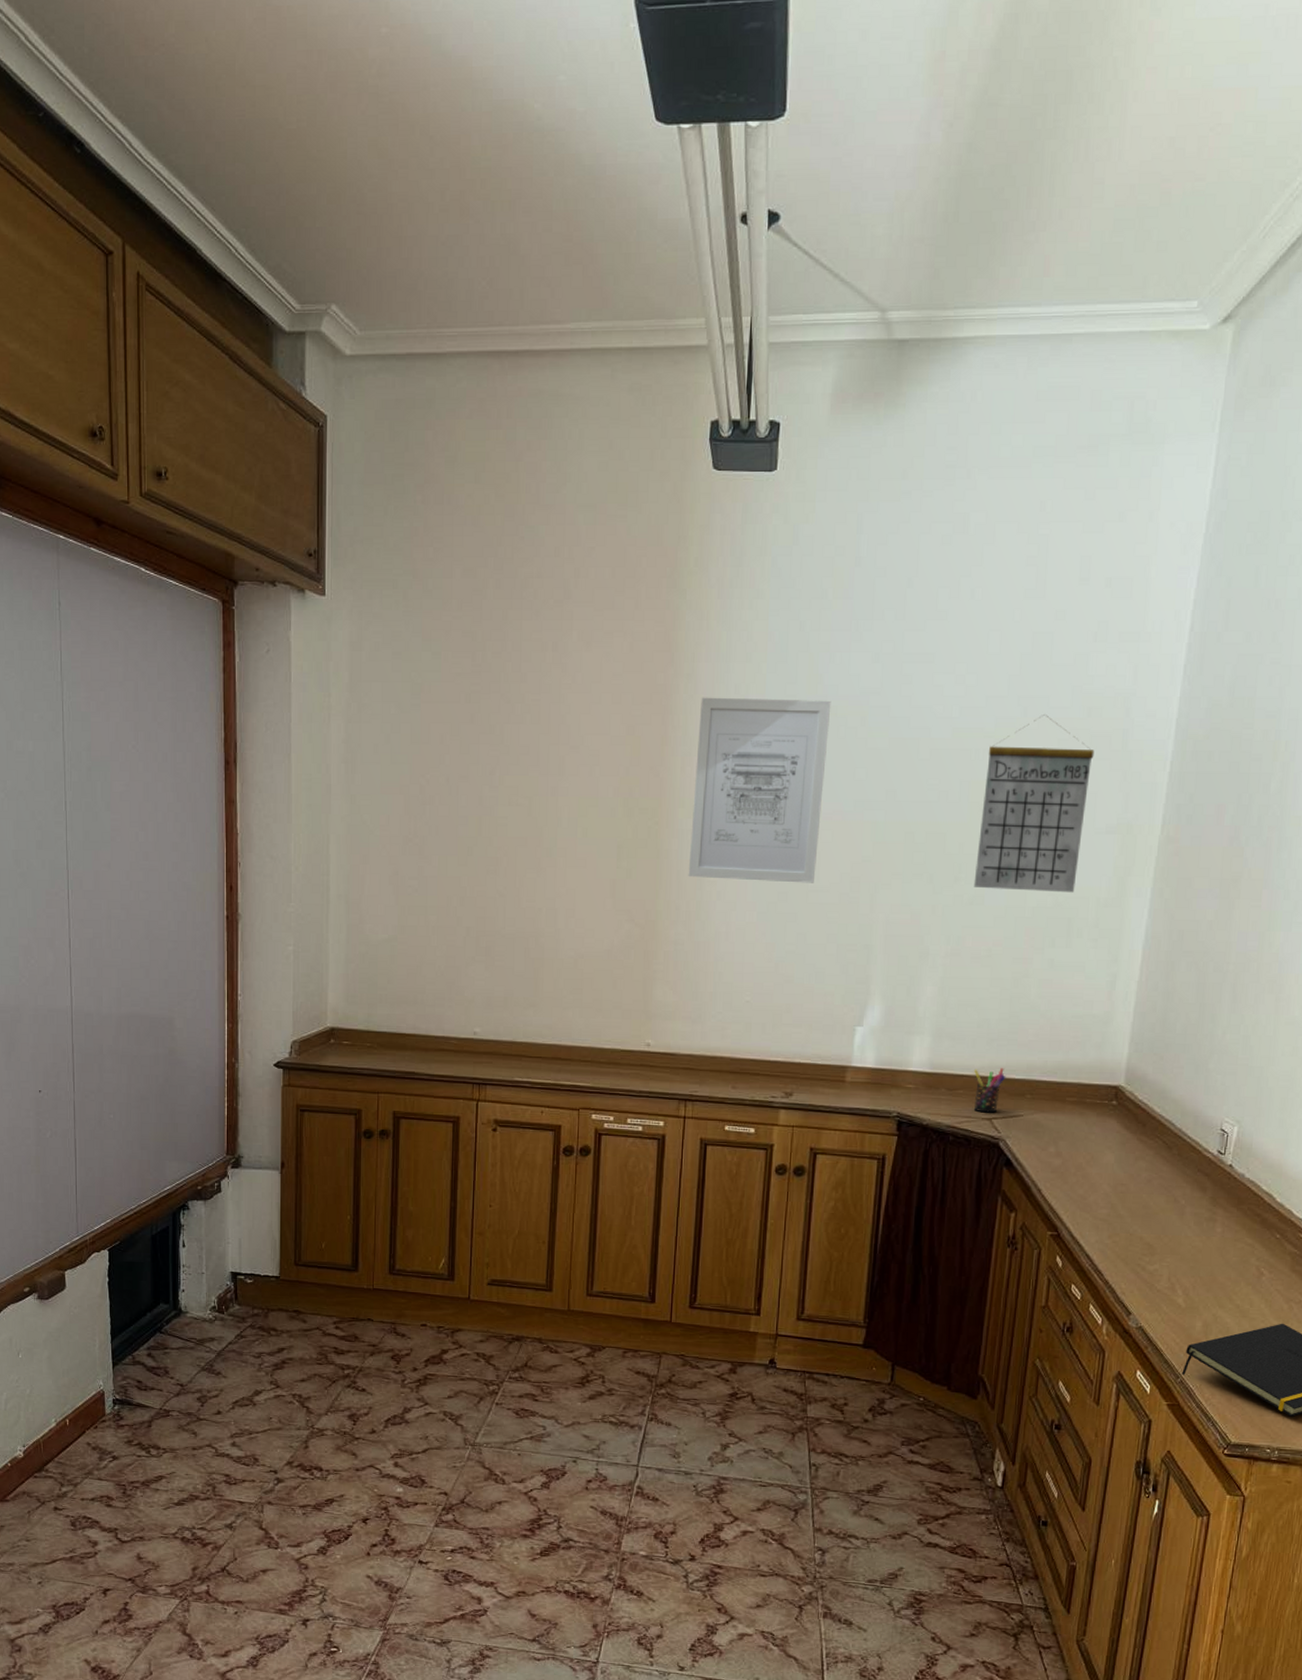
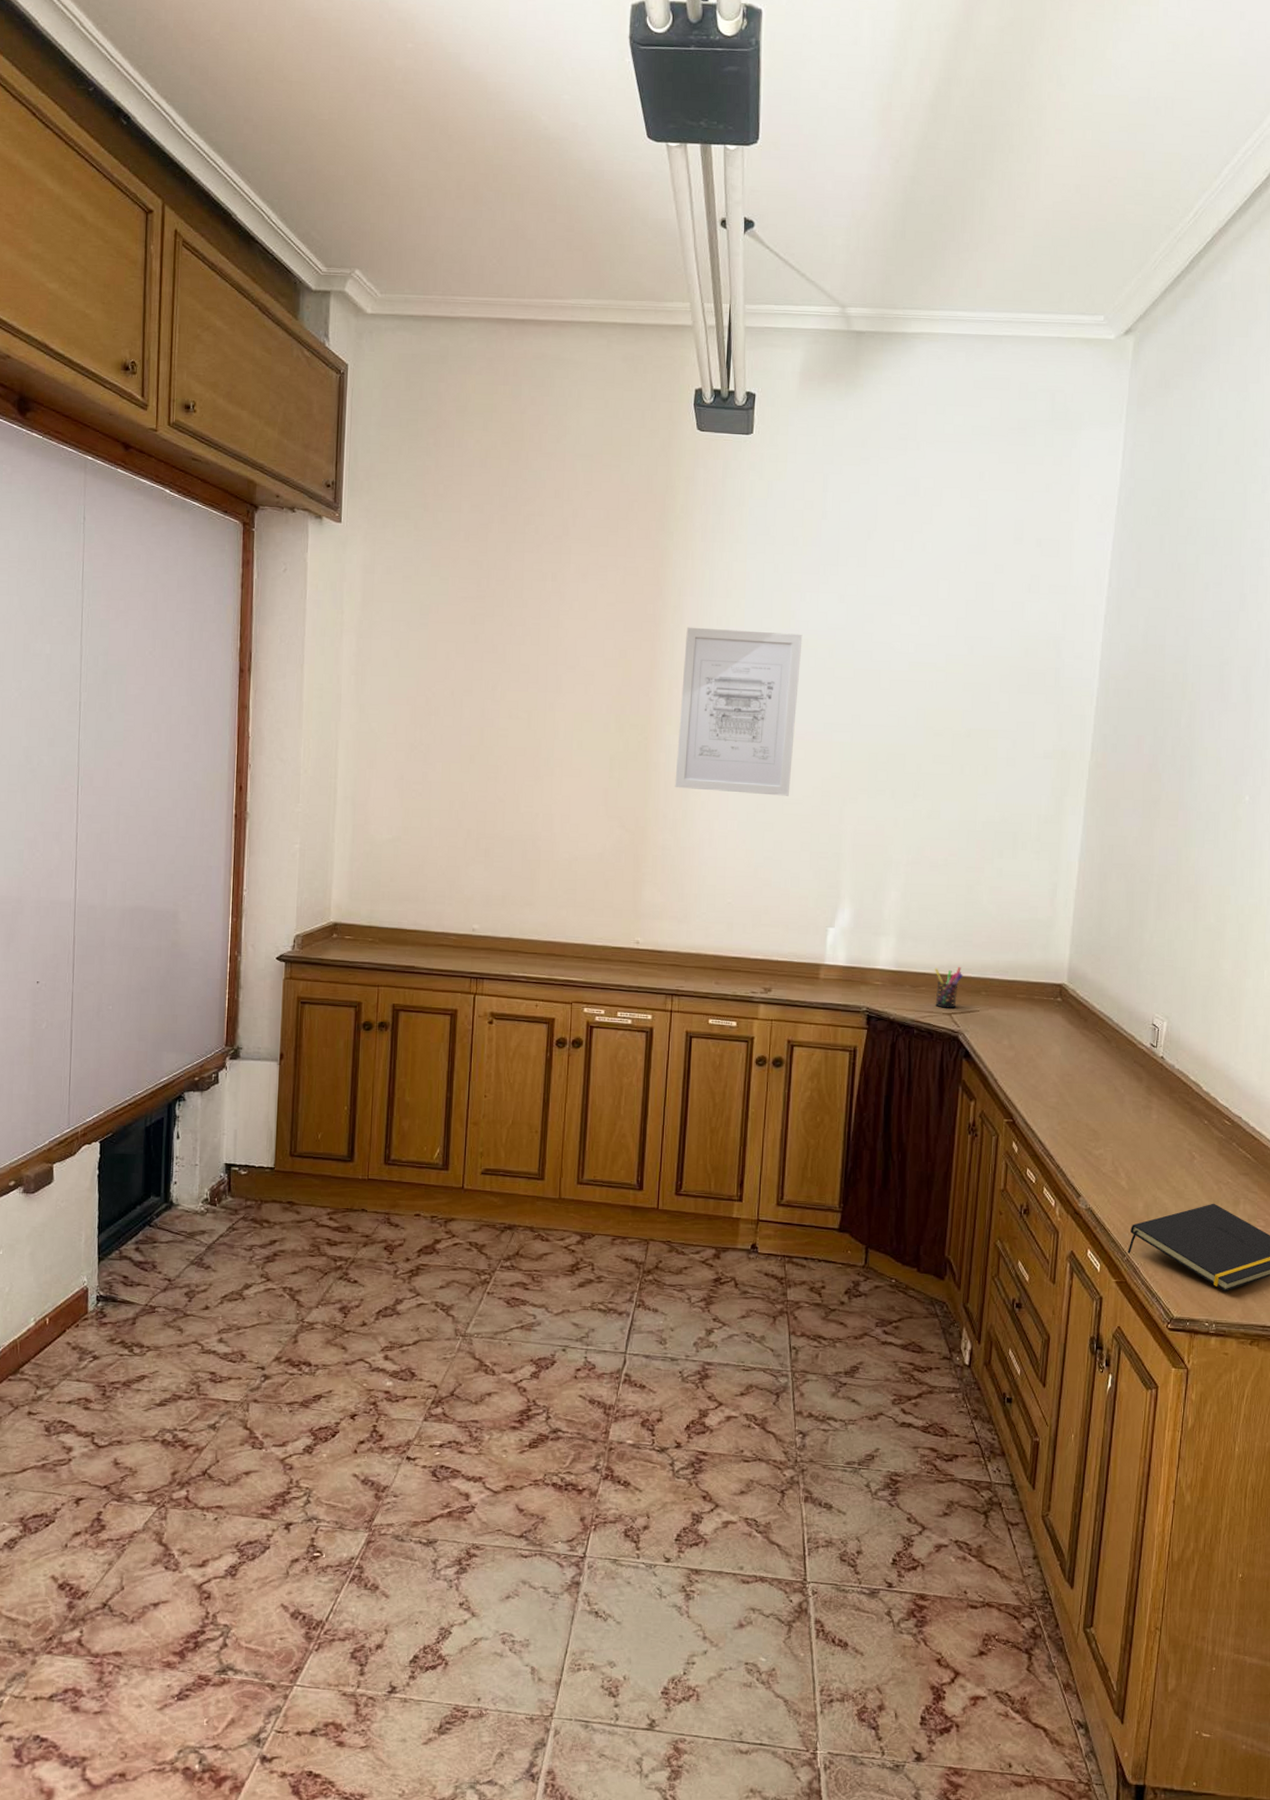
calendar: present [973,715,1095,893] -> none [930,653,1032,810]

